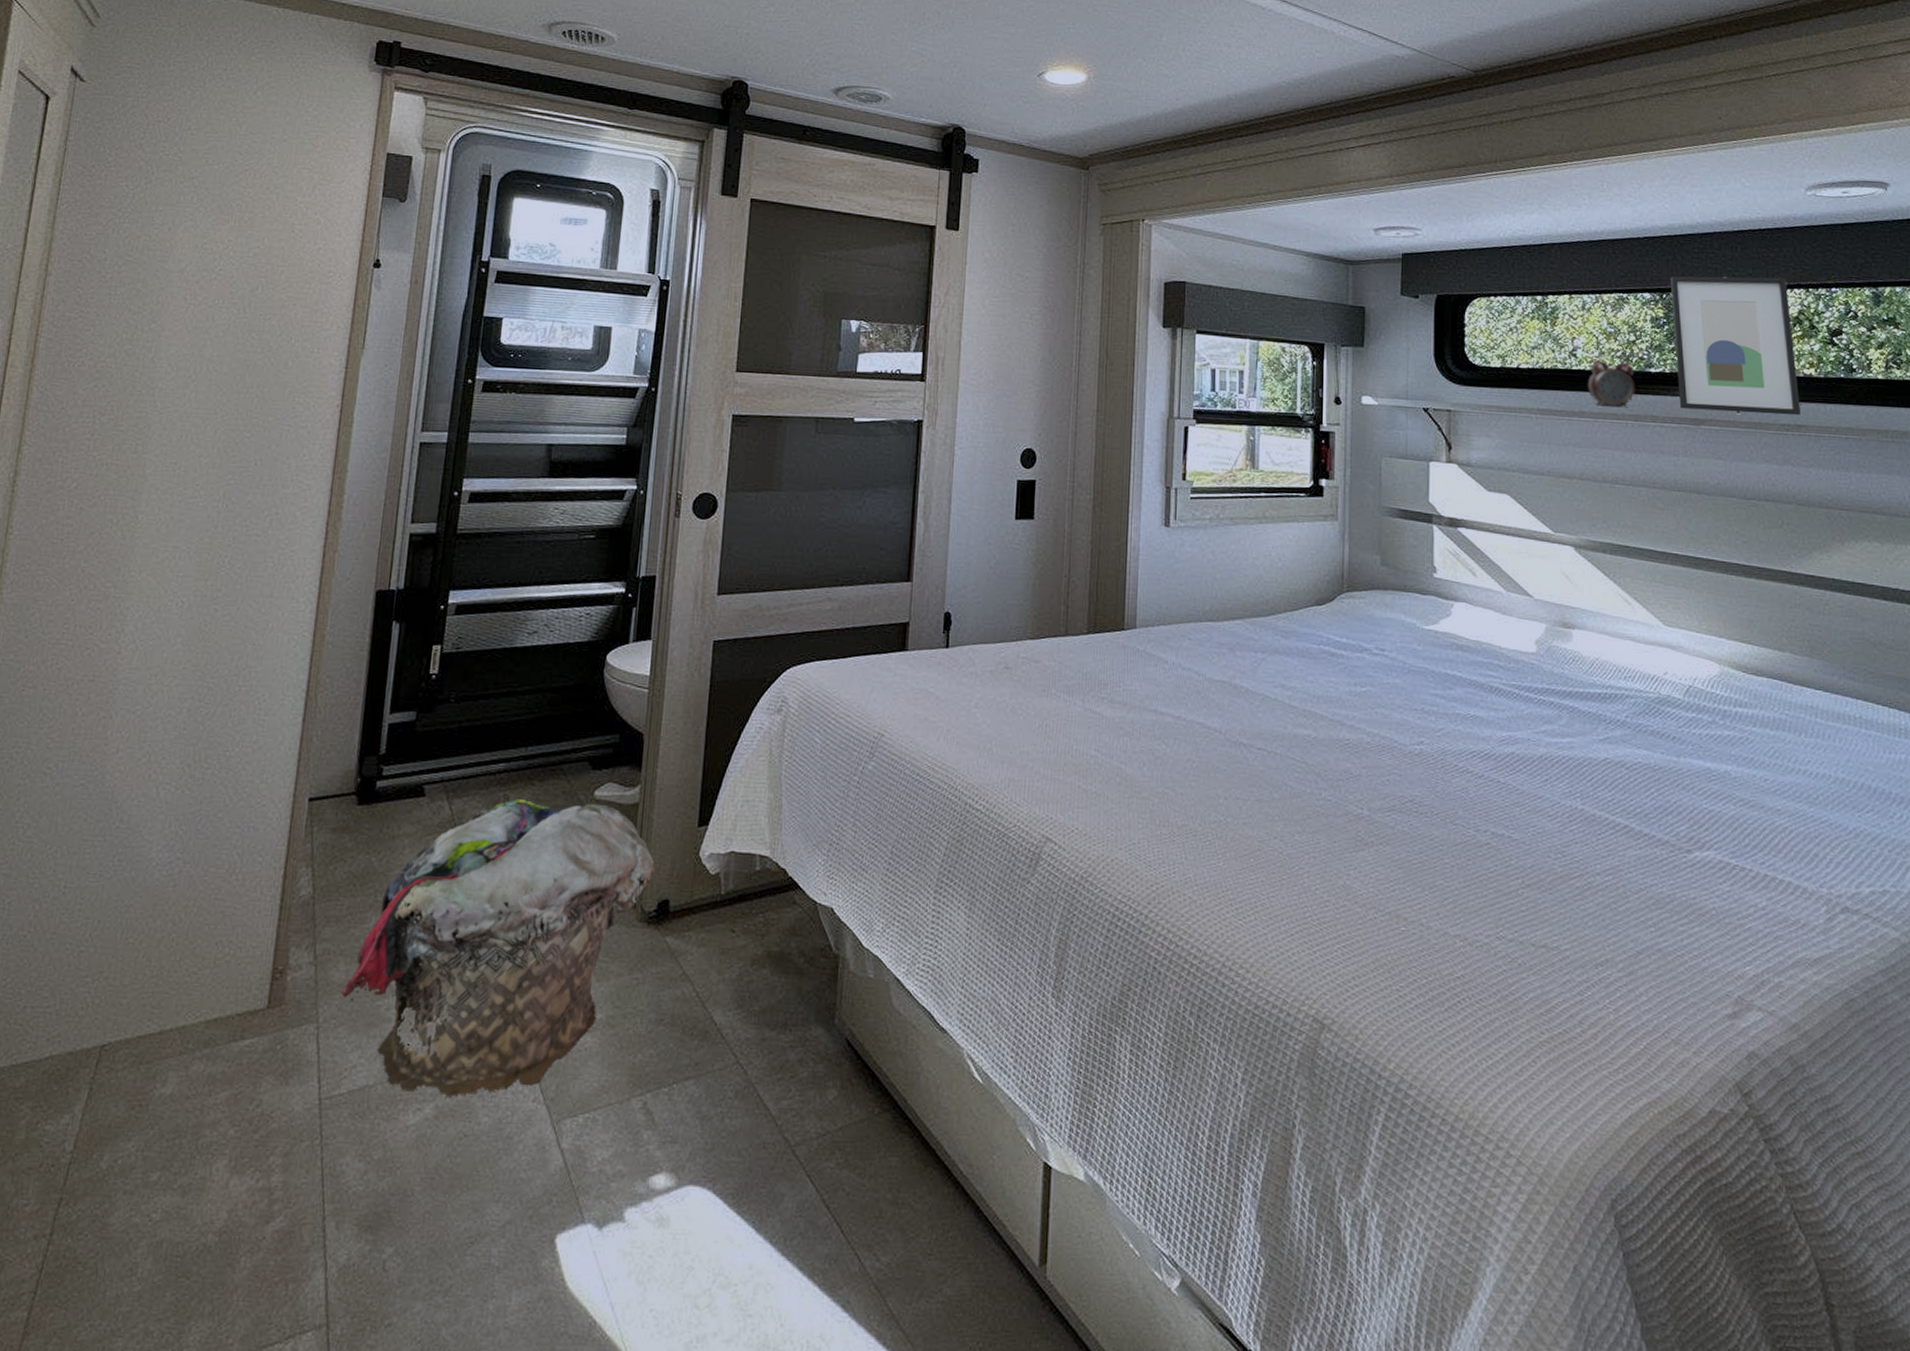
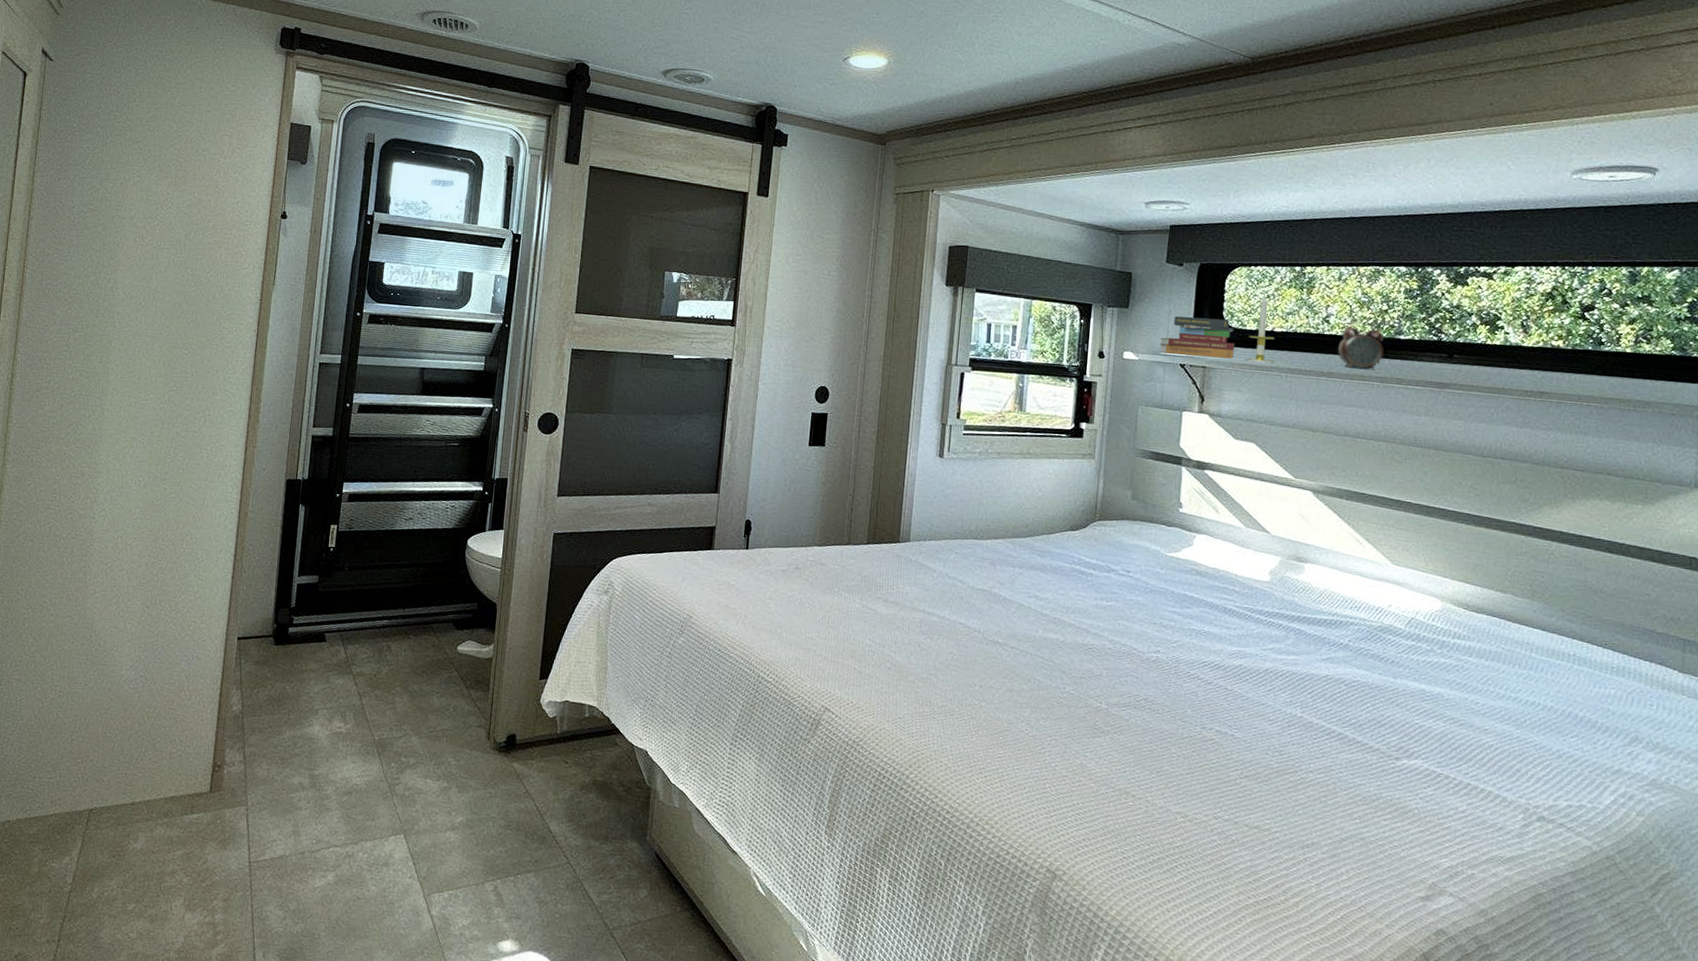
laundry basket: present [339,798,655,1098] -> none [263,648,505,870]
books: none [1400,354,1480,400] -> present [1160,316,1235,359]
candle: none [1492,329,1524,403] -> present [1245,296,1276,363]
picture frame: present [1670,276,1801,416] -> none [1424,251,1545,383]

